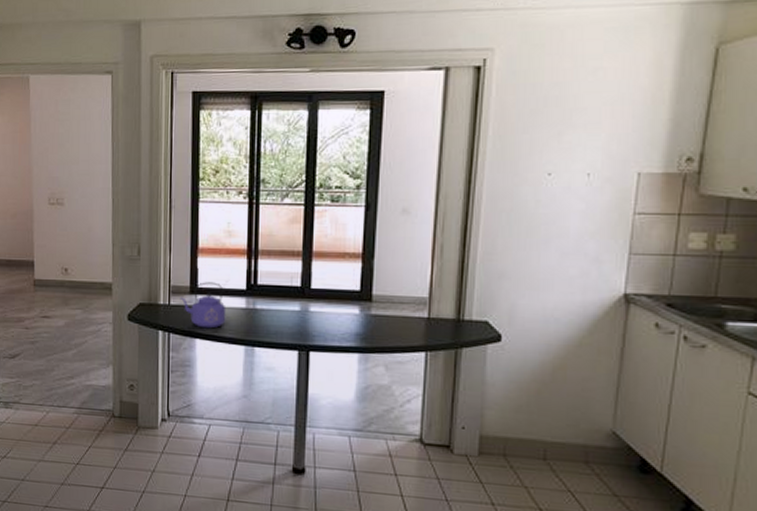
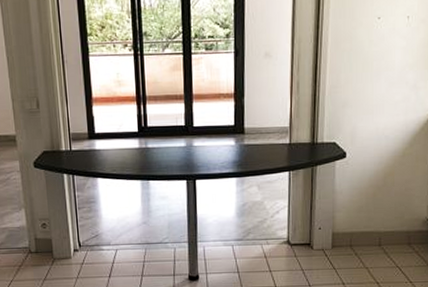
kettle: present [180,282,226,329] -> none [80,127,123,169]

